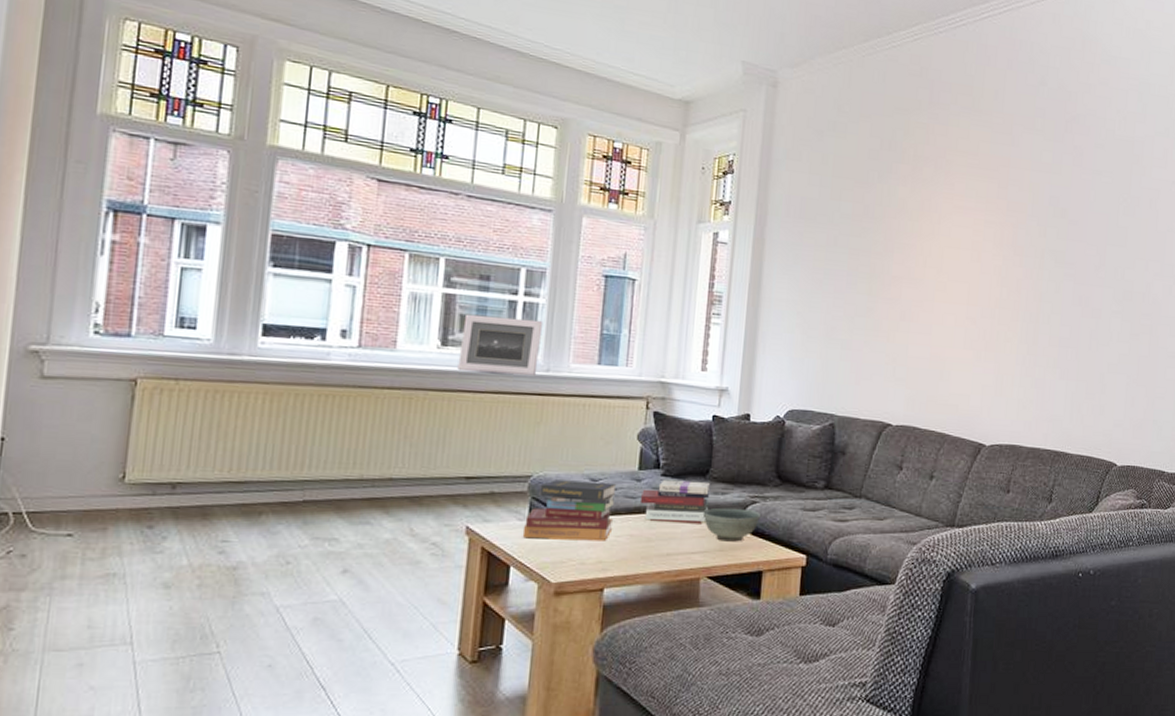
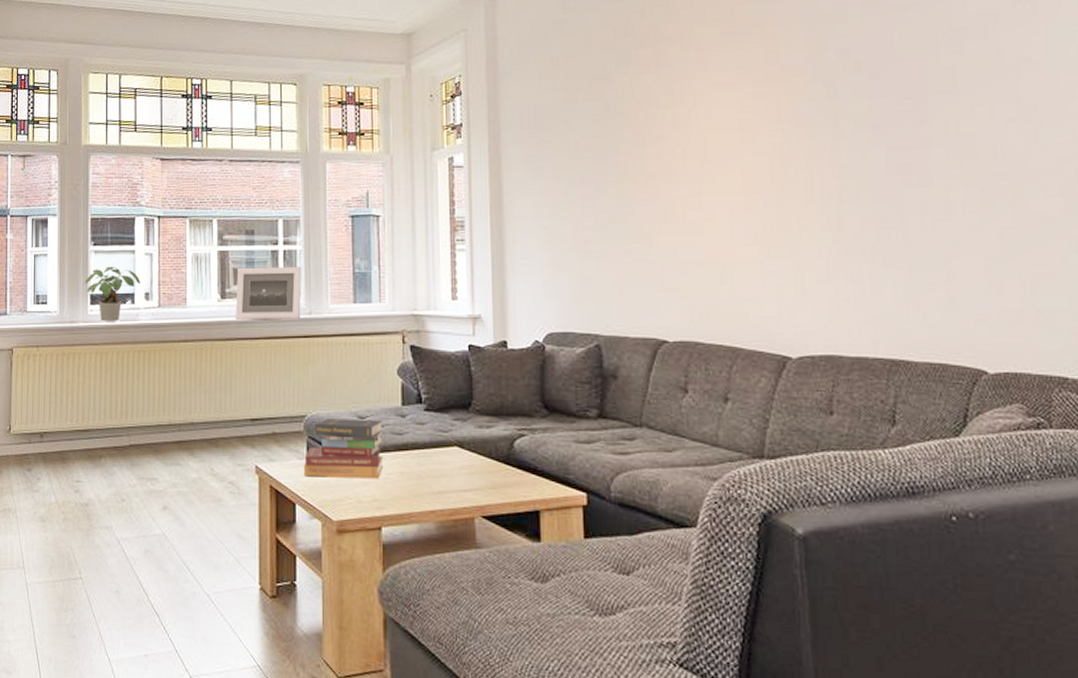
potted plant: none [256,293,336,359] -> present [85,266,140,322]
books: present [639,479,710,524] -> none [406,414,475,460]
bowl: present [702,507,762,542] -> none [469,442,532,479]

